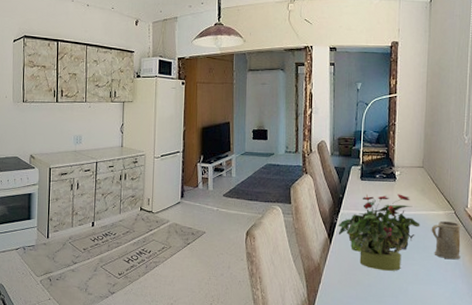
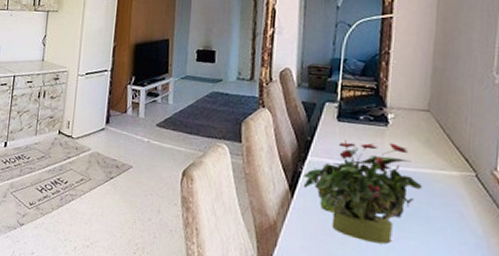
mug: present [431,220,461,260] -> none [438,184,485,240]

